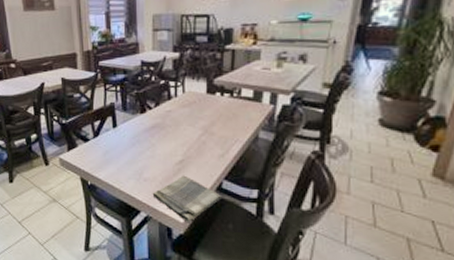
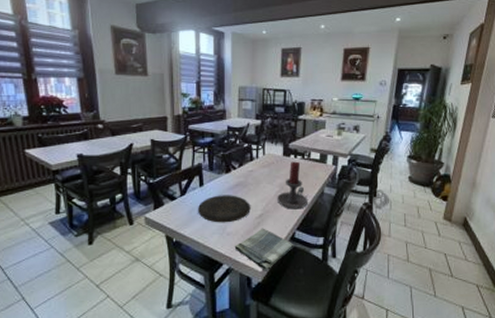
plate: none [111,137,170,168] -> present [197,195,251,223]
candle holder: none [200,100,239,156] -> present [277,161,309,209]

